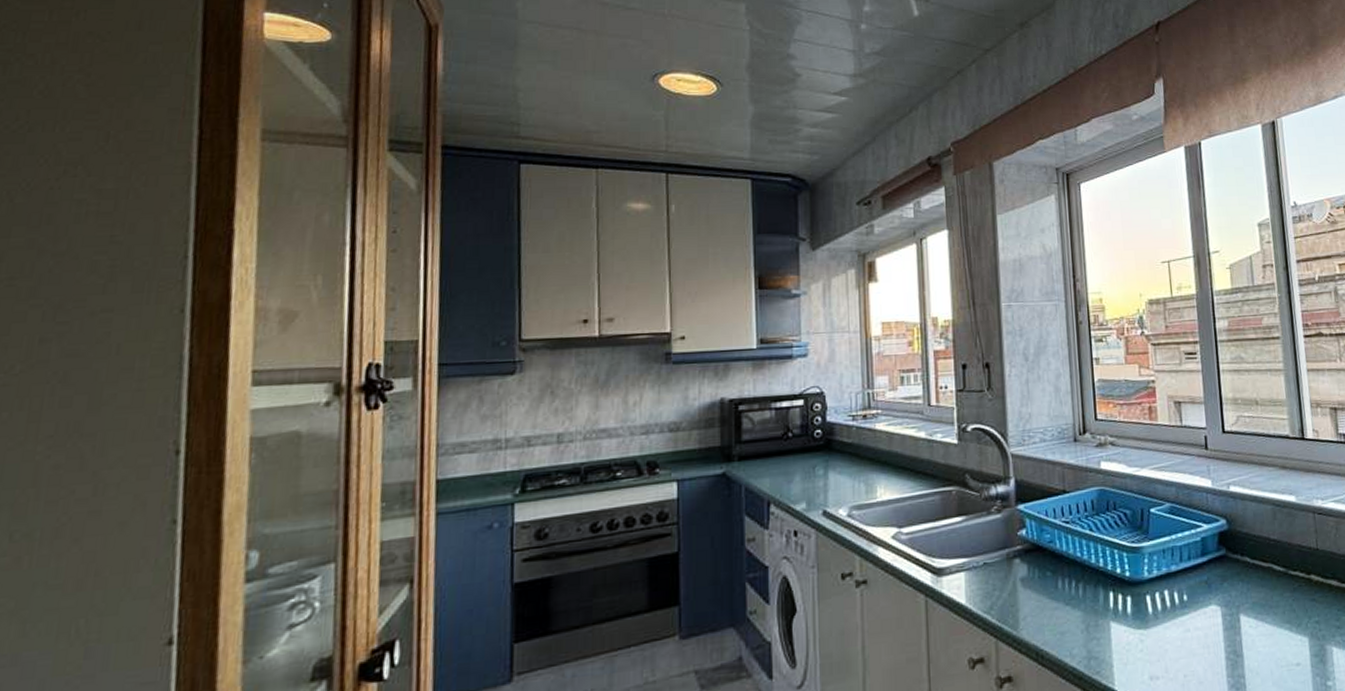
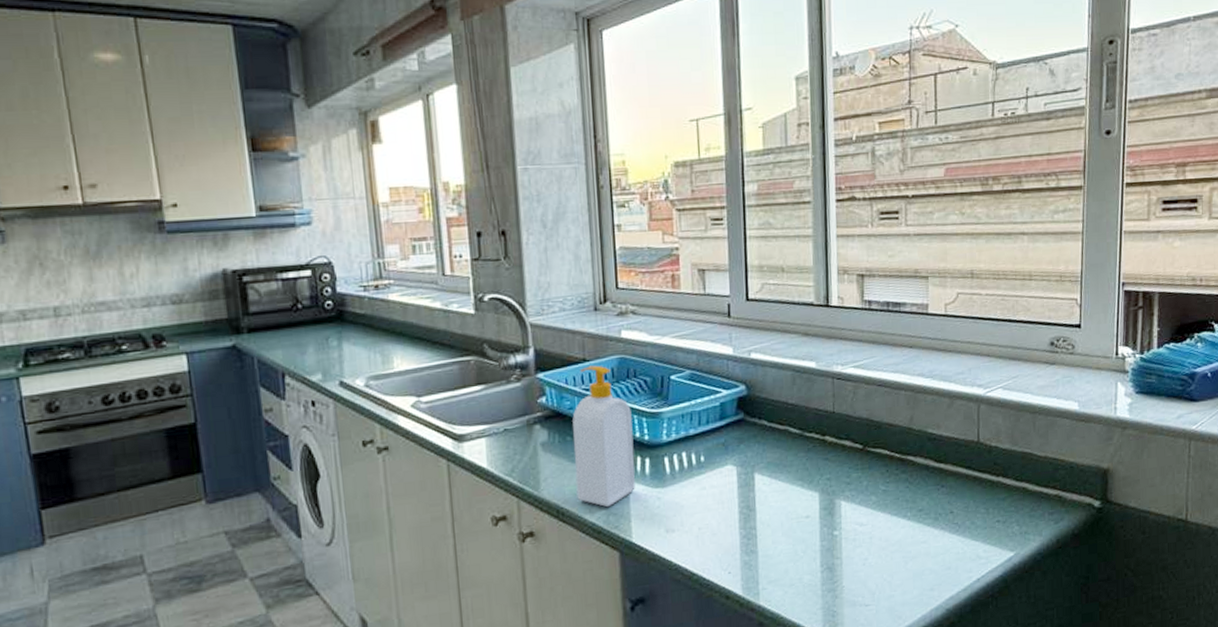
soap bottle: none [1052,497,1117,650] -> present [572,365,635,508]

